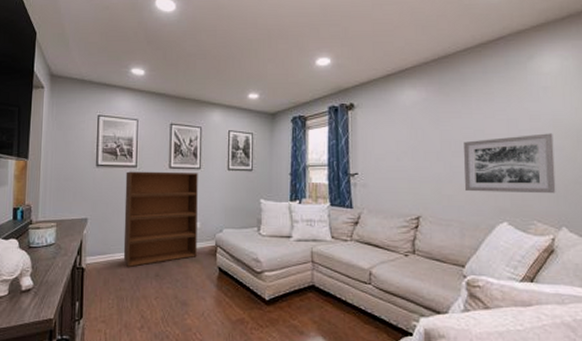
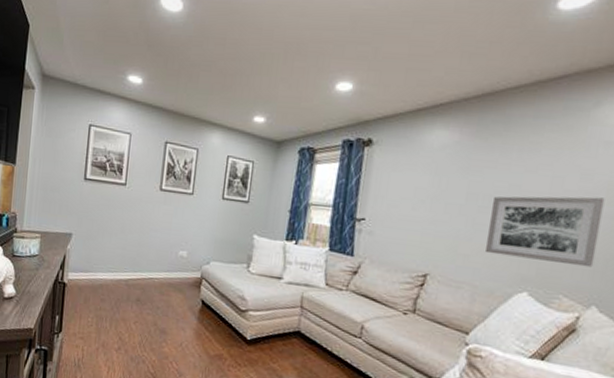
bookshelf: present [123,171,198,267] -> none [105,189,190,289]

